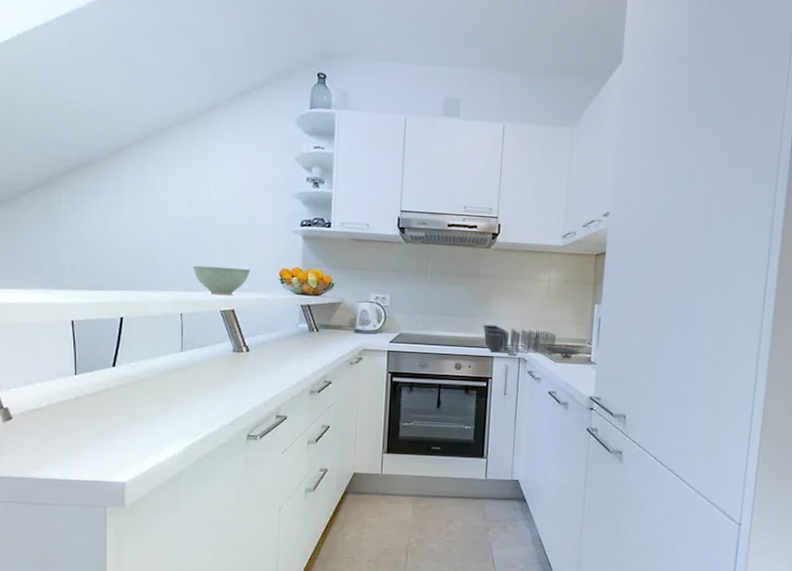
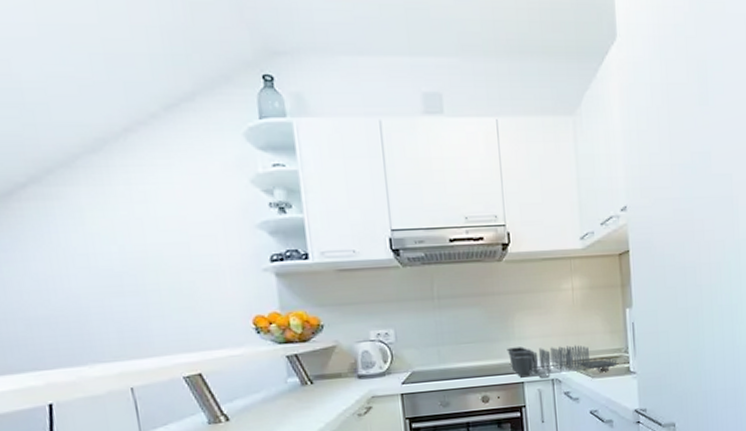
bowl: present [193,265,251,296] -> none [137,321,216,359]

